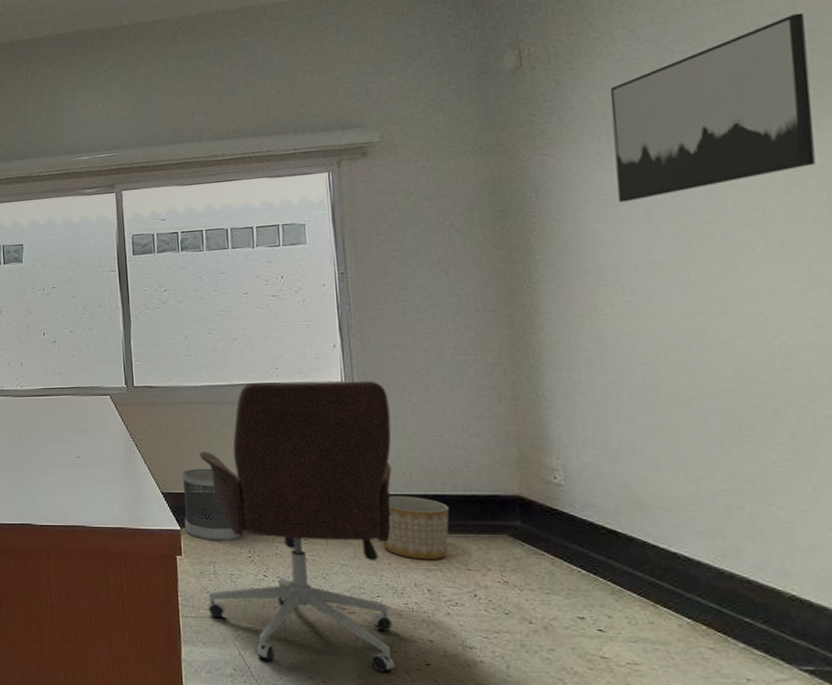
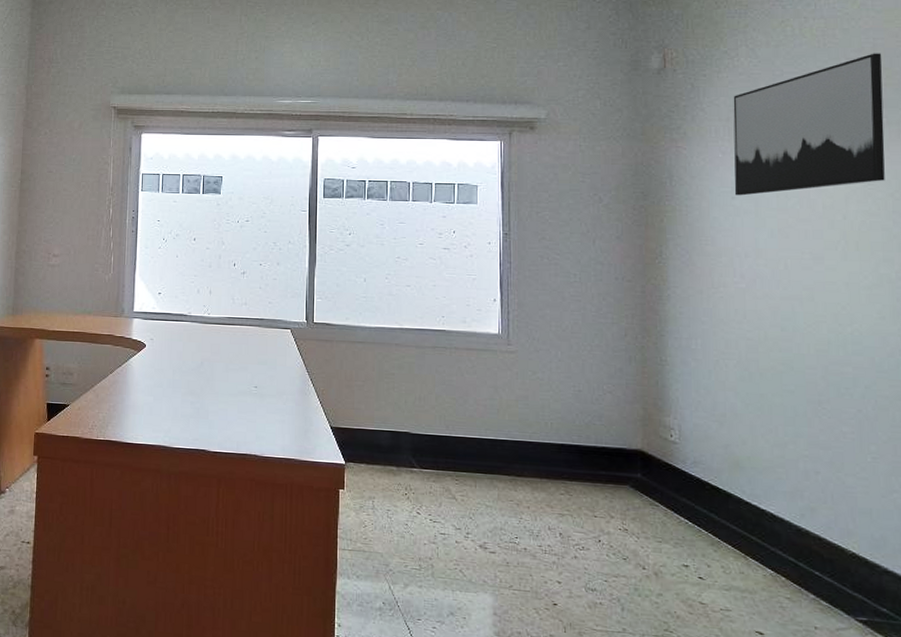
wastebasket: present [182,468,242,541] -> none [349,405,402,478]
office chair: present [199,381,396,672] -> none [364,328,538,611]
planter: present [381,495,449,560] -> none [523,443,582,506]

